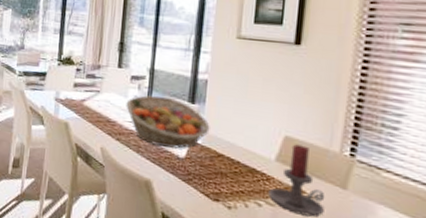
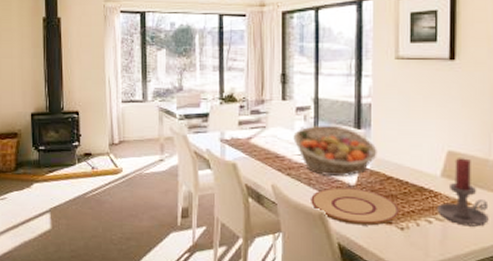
plate: none [138,157,229,201] -> present [311,187,401,226]

